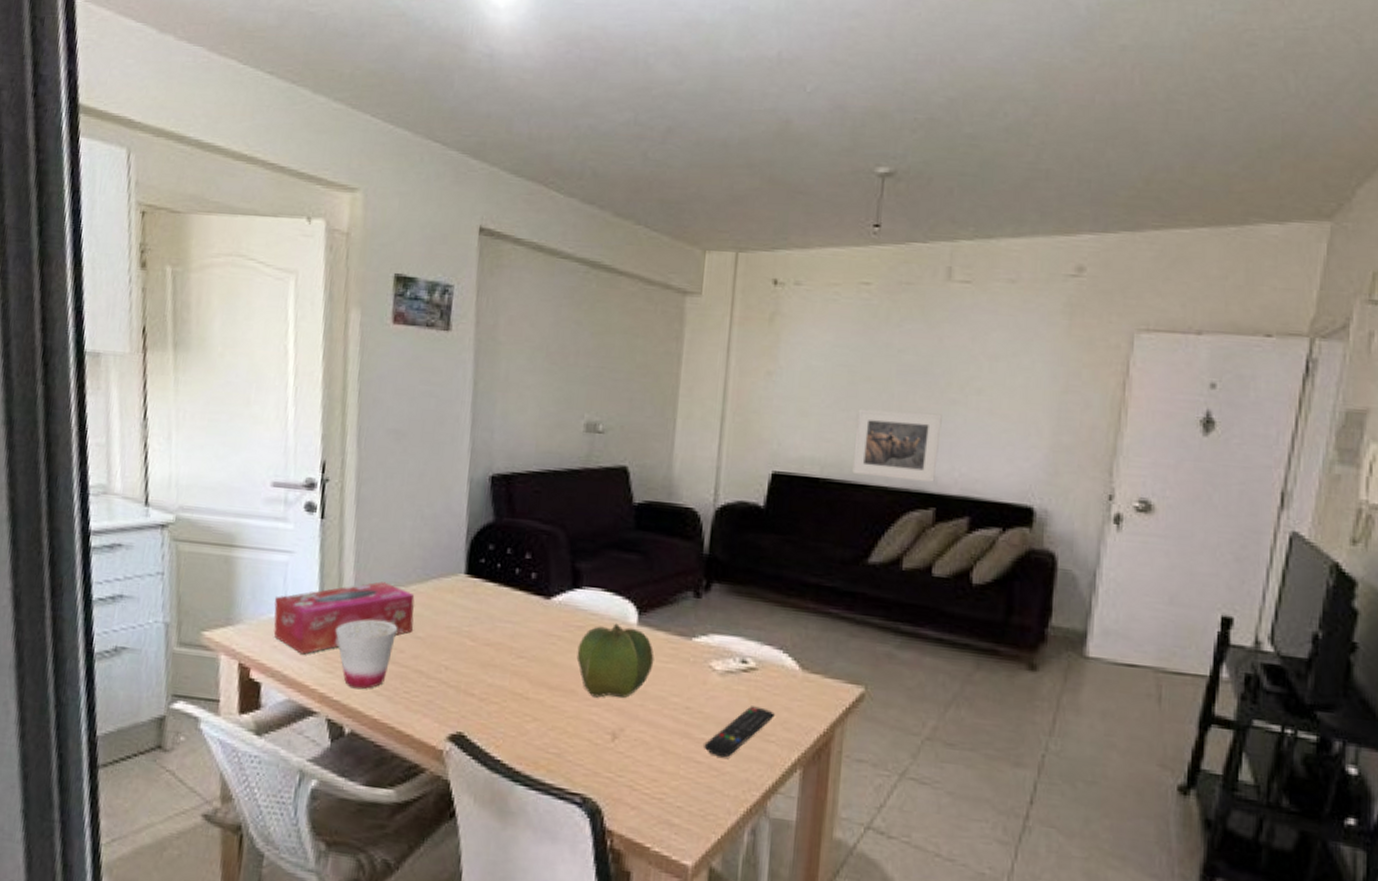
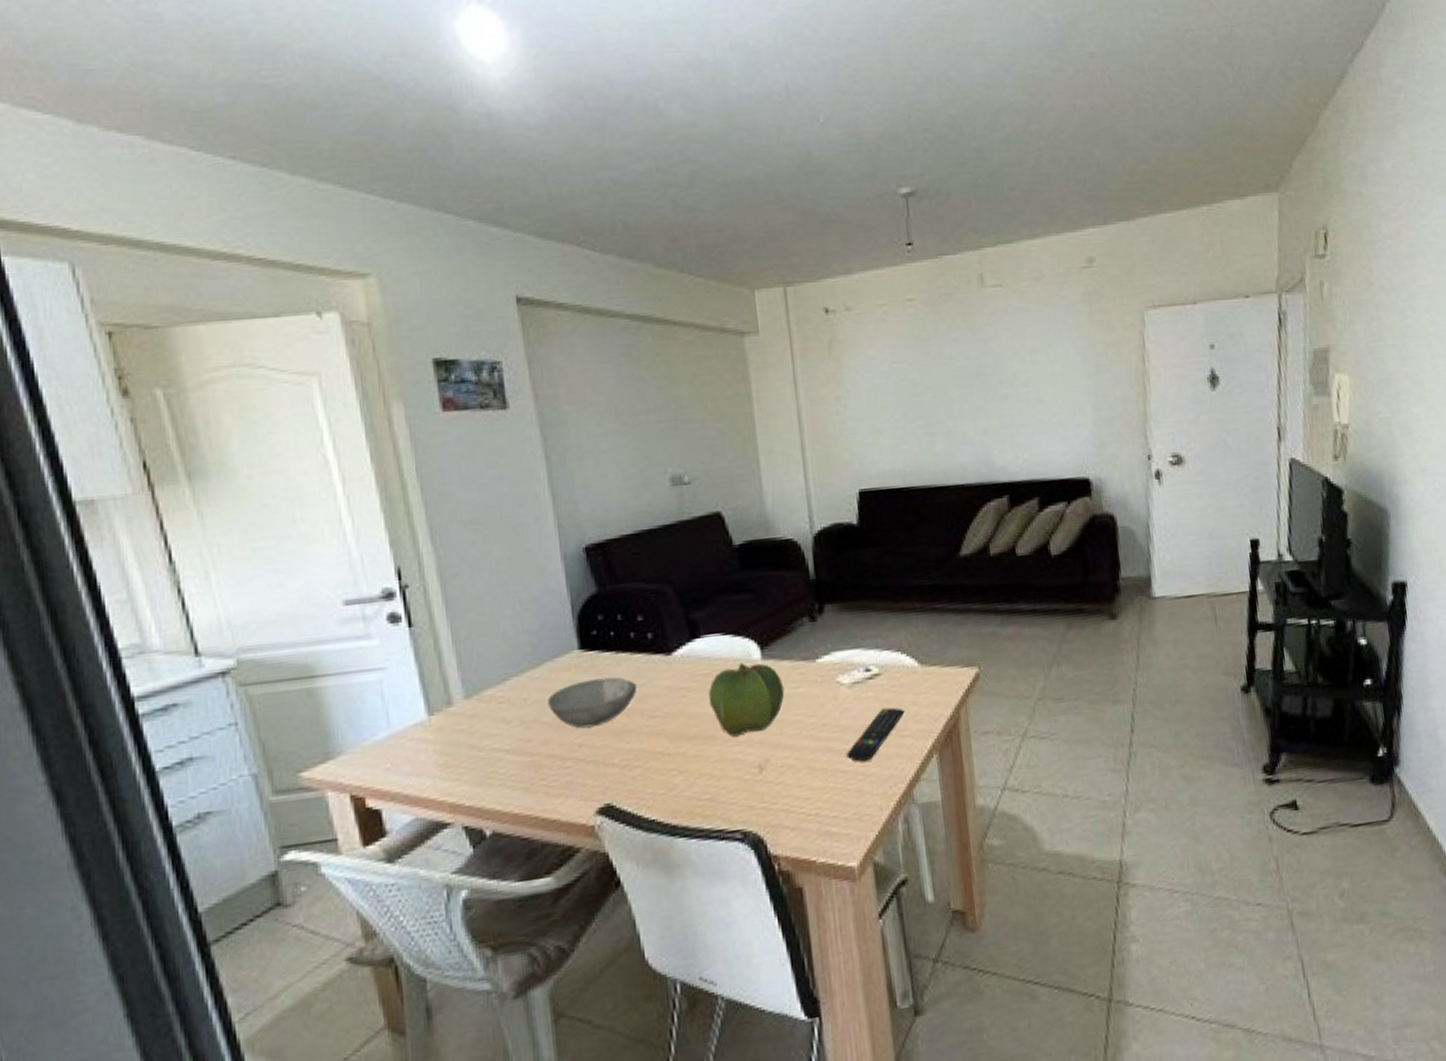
tissue box: present [273,582,415,654] -> none [375,676,536,770]
cup: present [335,619,397,689] -> none [452,714,519,790]
bowl: none [426,605,511,653] -> present [548,676,637,729]
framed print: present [852,409,942,482] -> none [925,410,1004,478]

